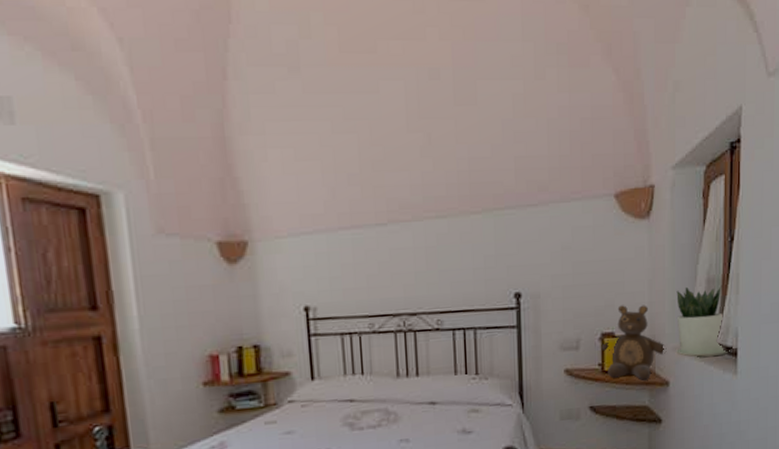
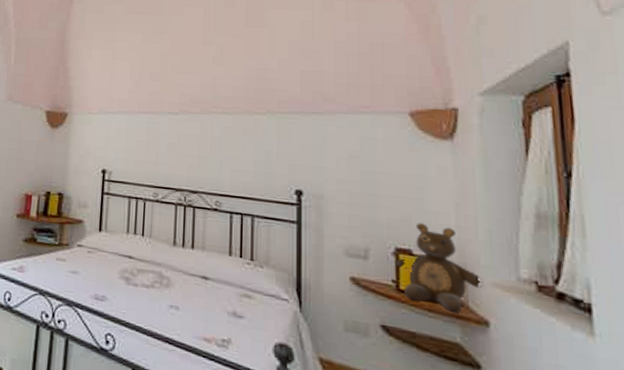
planter: present [675,285,730,358] -> none [493,218,580,308]

